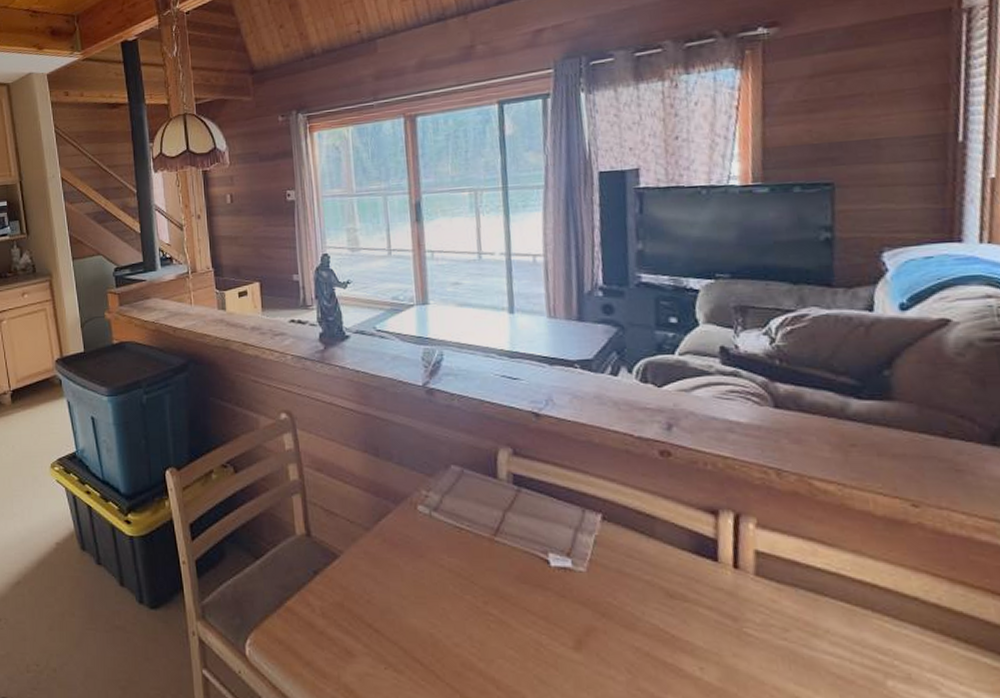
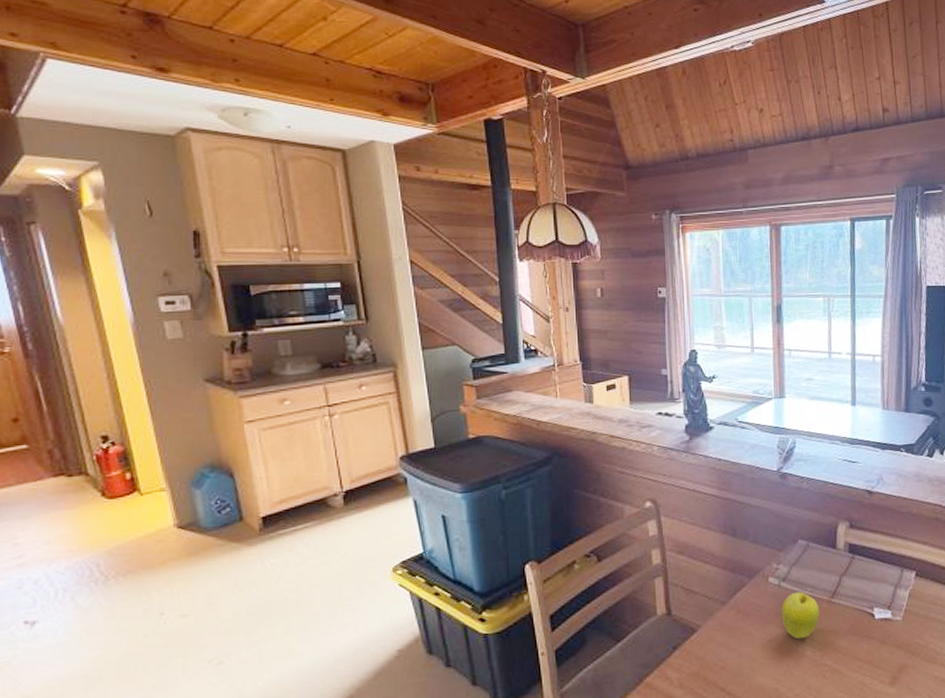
fruit: none [433,525,481,580] -> present [781,592,820,640]

